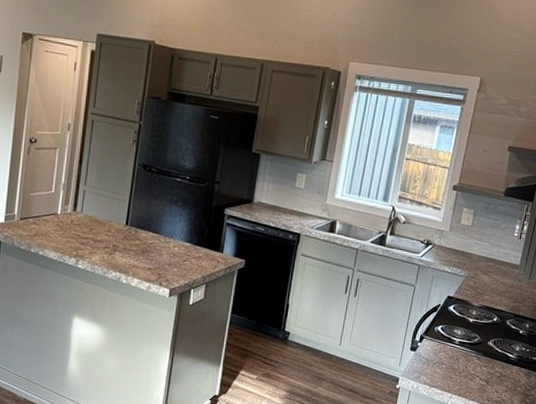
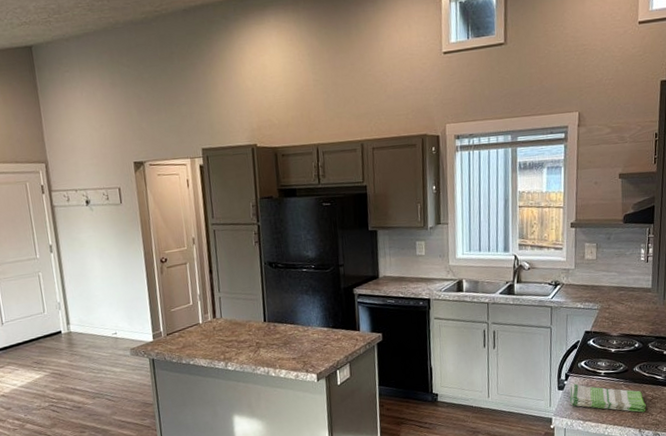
dish towel: none [419,347,494,388] -> present [569,383,646,413]

